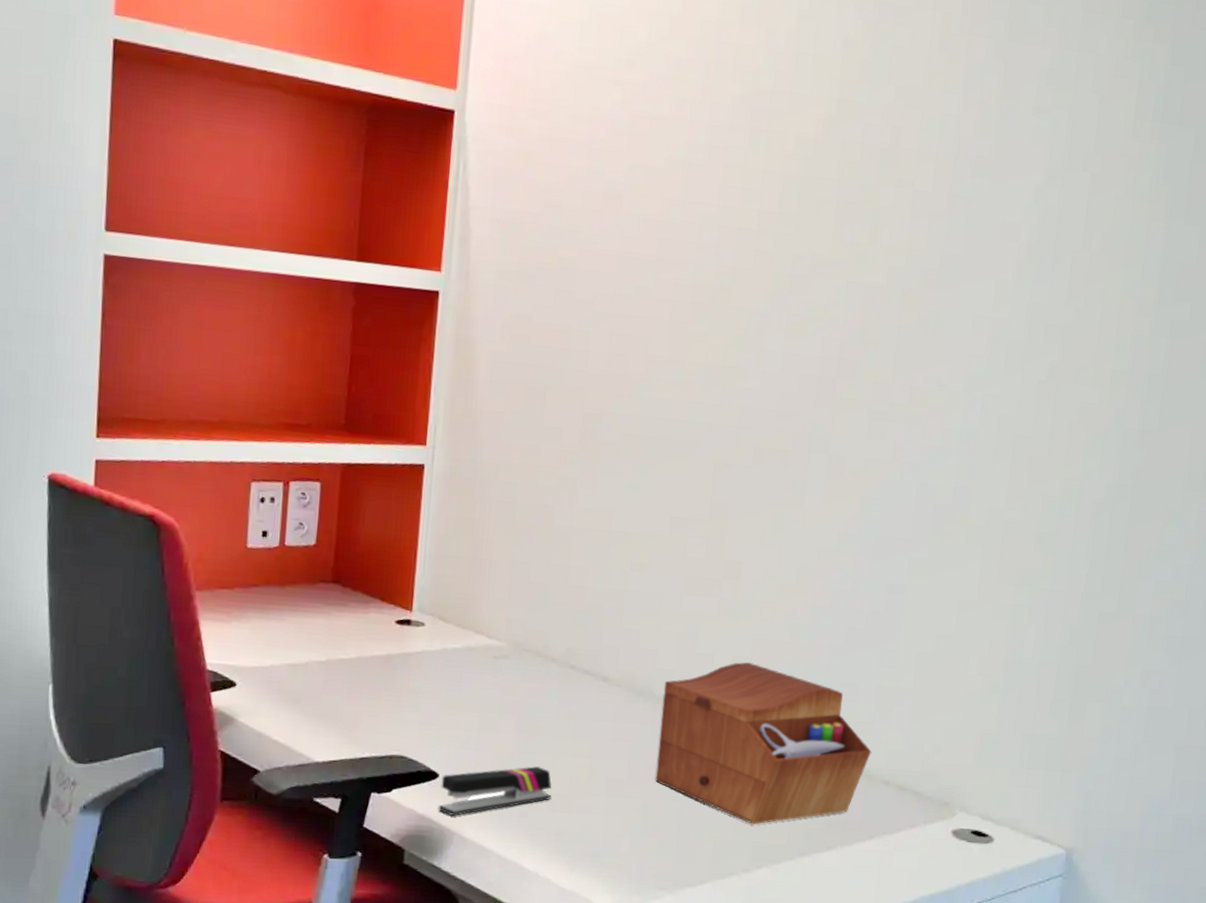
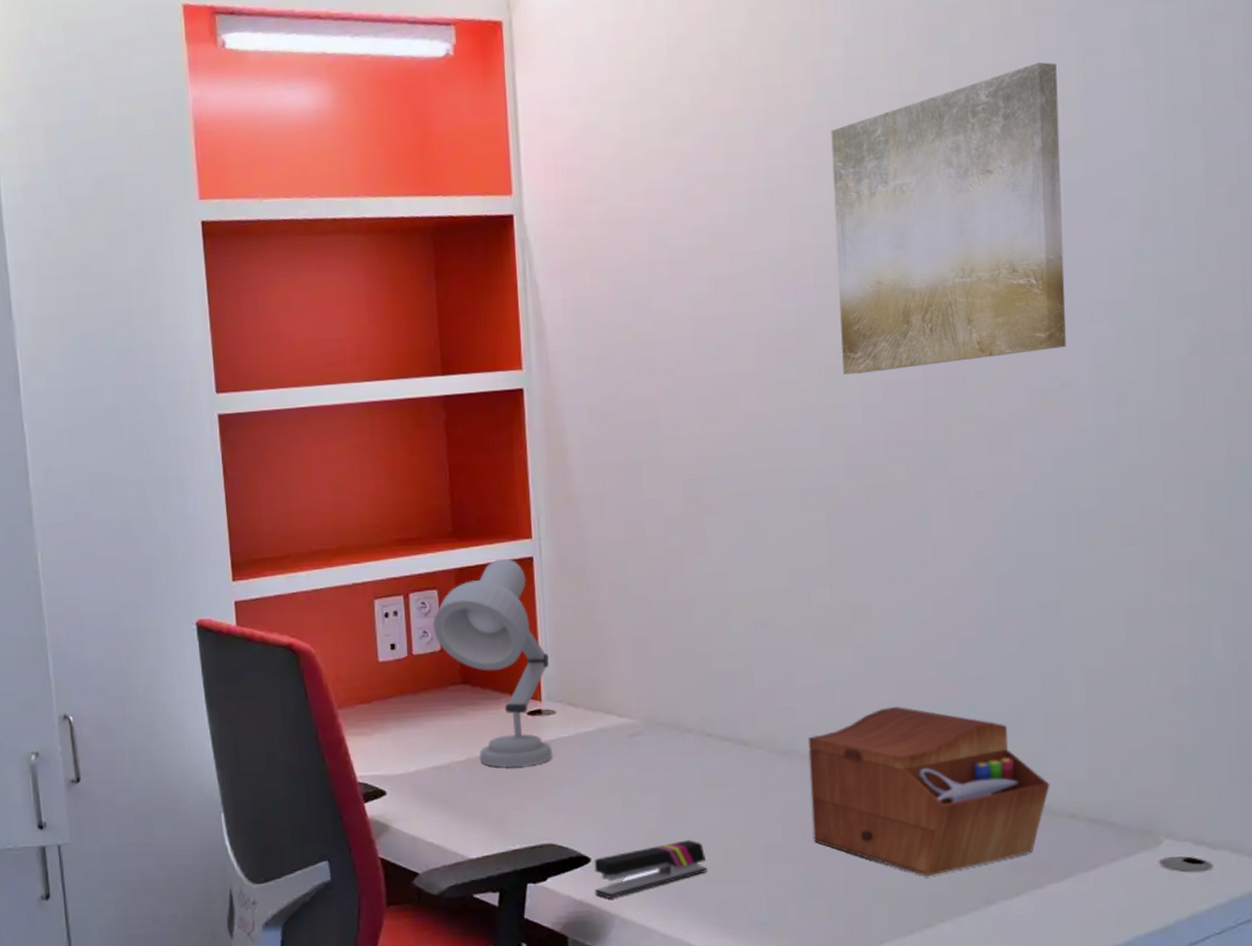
desk lamp: none [310,460,427,675] -> present [432,558,552,767]
wall art: none [749,79,980,352] -> present [831,61,1066,375]

